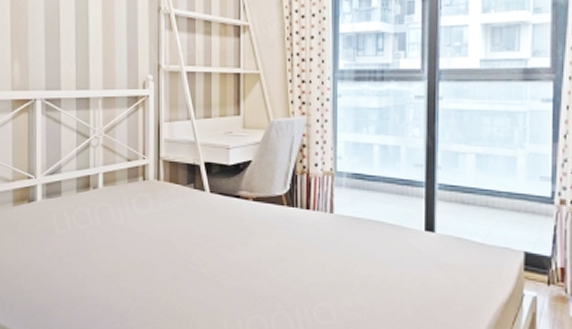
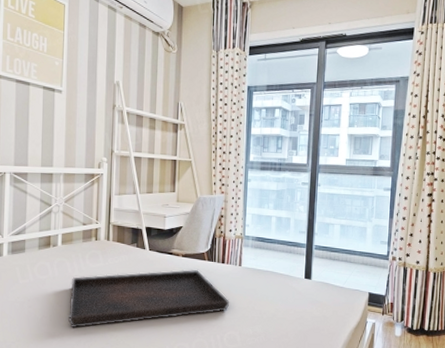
serving tray: none [114,217,320,291] -> present [68,269,230,328]

